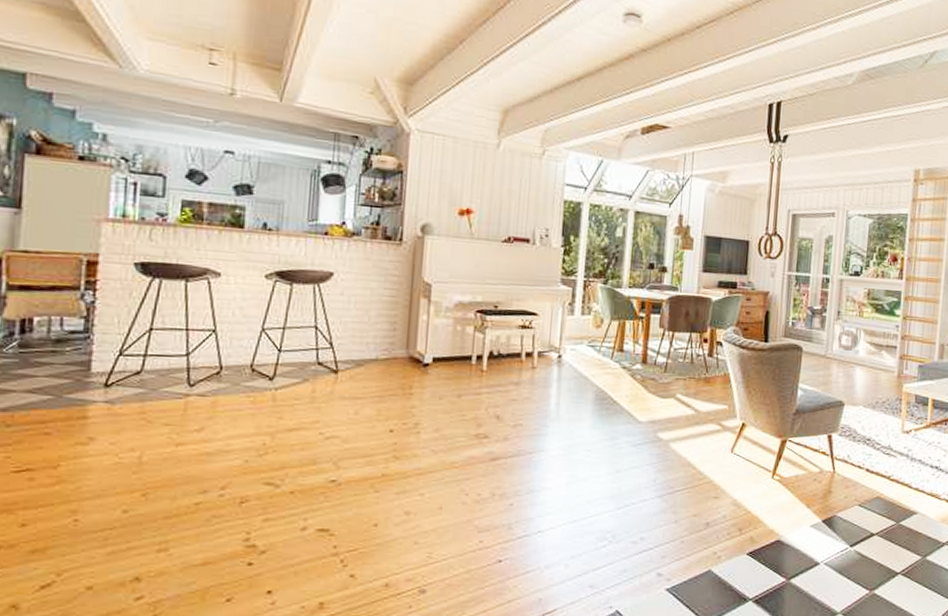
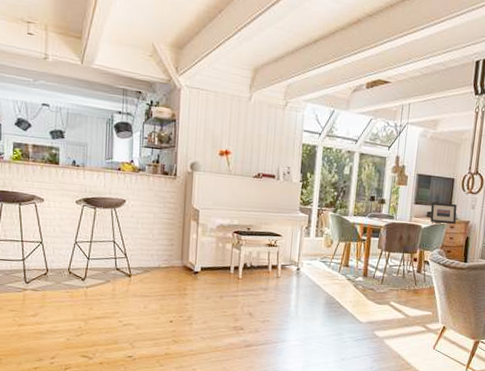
picture frame: none [721,270,754,296] -> present [430,202,457,224]

